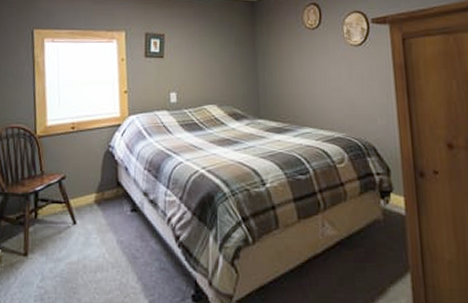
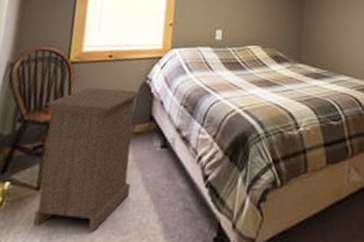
nightstand: none [22,158,107,292] -> present [33,87,143,232]

